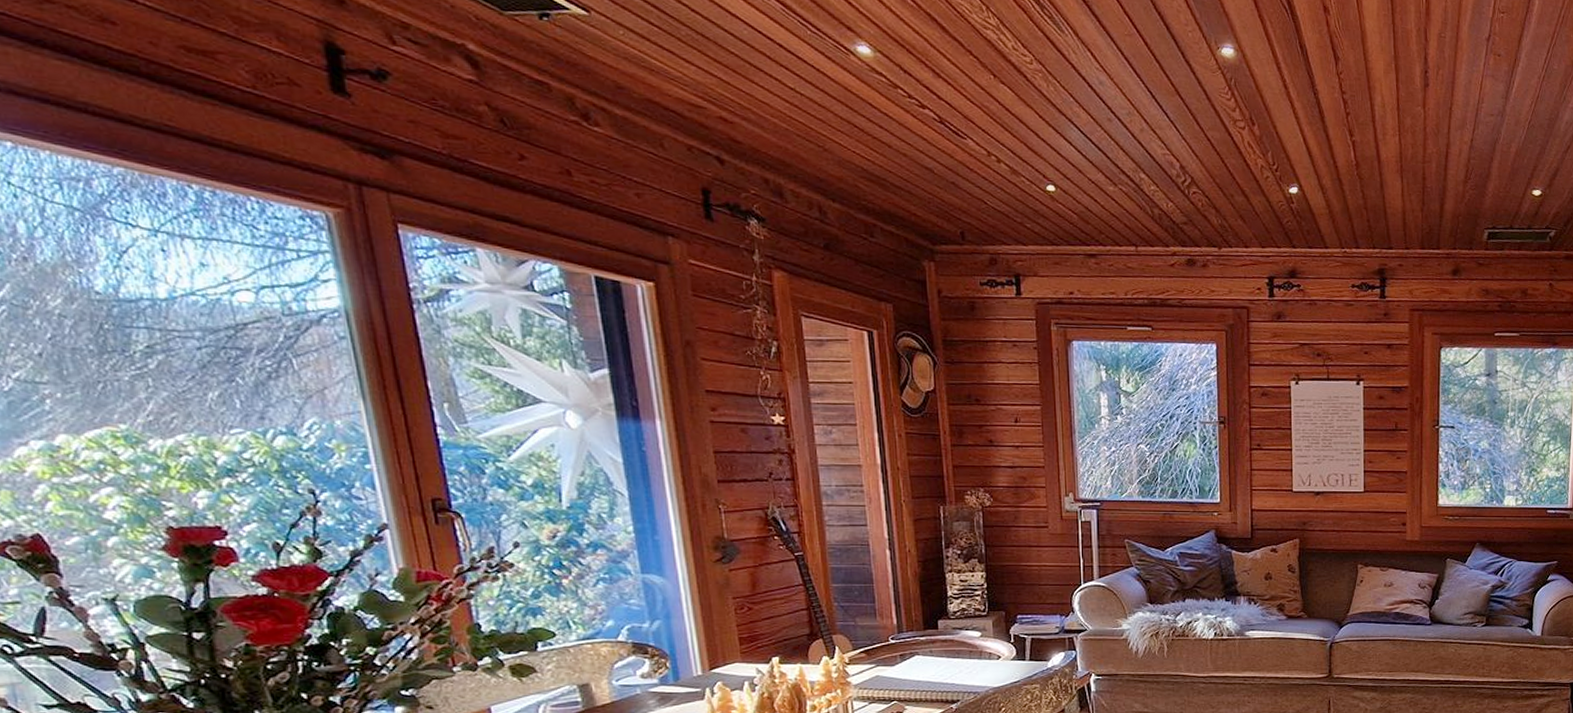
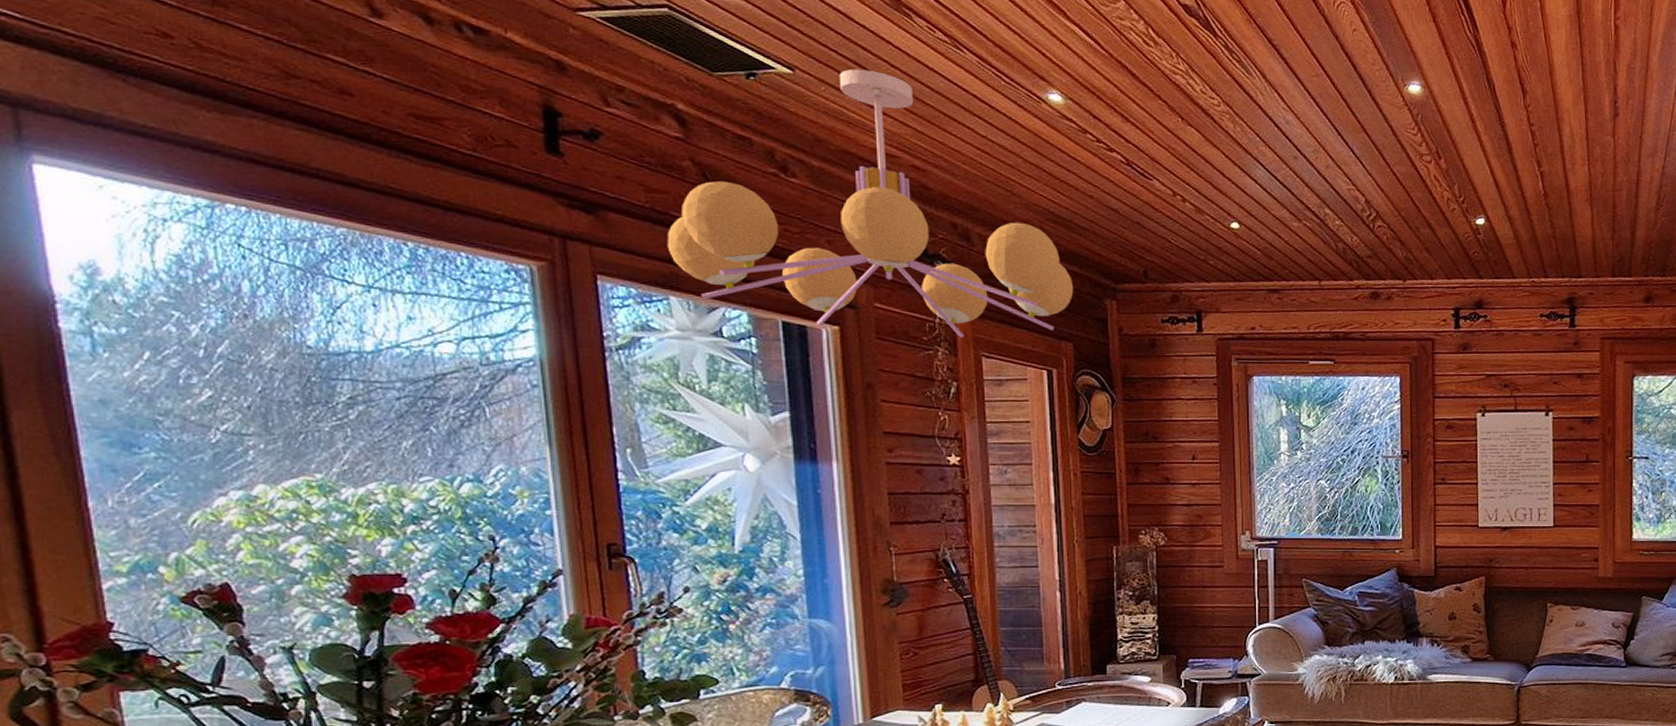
chandelier: none [468,12,891,297] -> present [667,69,1074,338]

